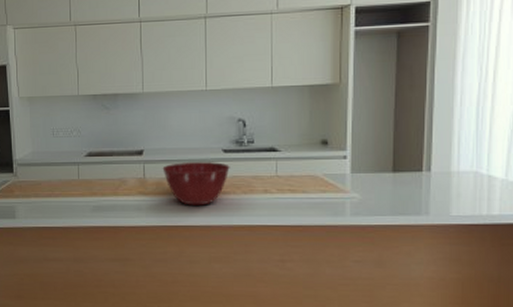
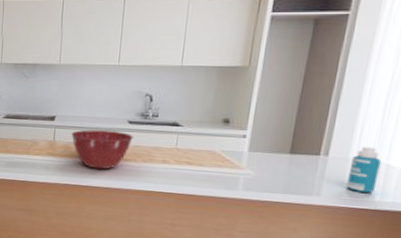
bottle: none [453,158,482,207] -> present [346,146,381,193]

